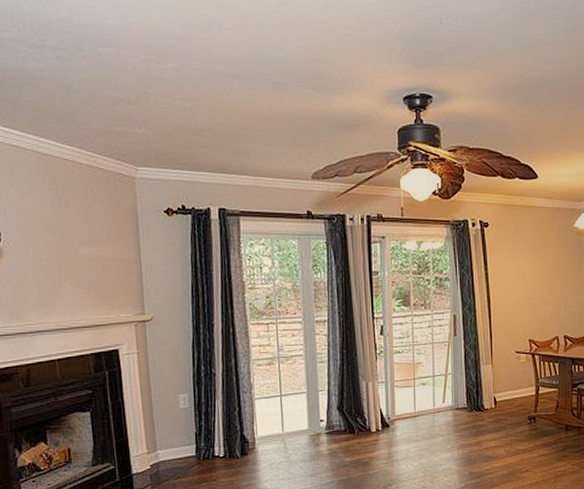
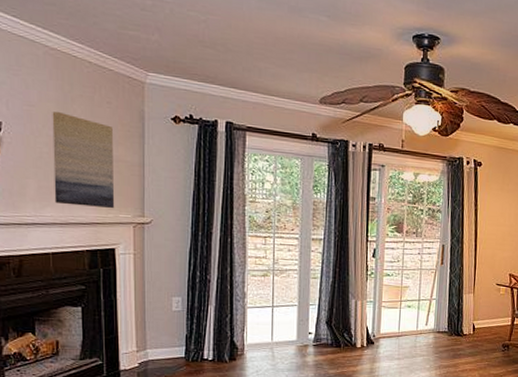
wall art: none [48,217,115,310] -> present [52,112,115,209]

